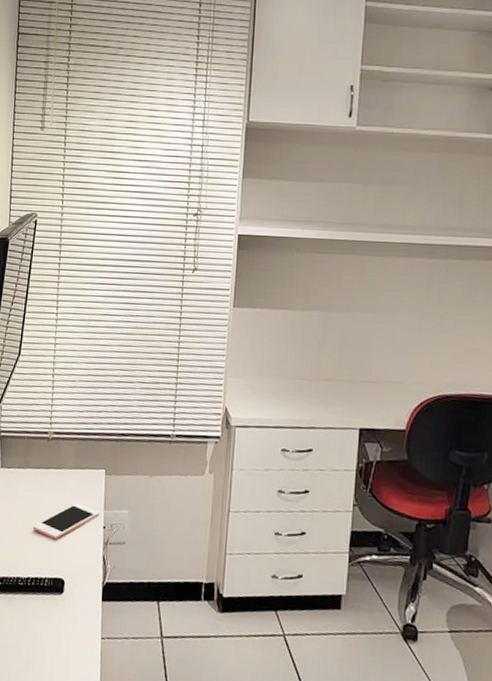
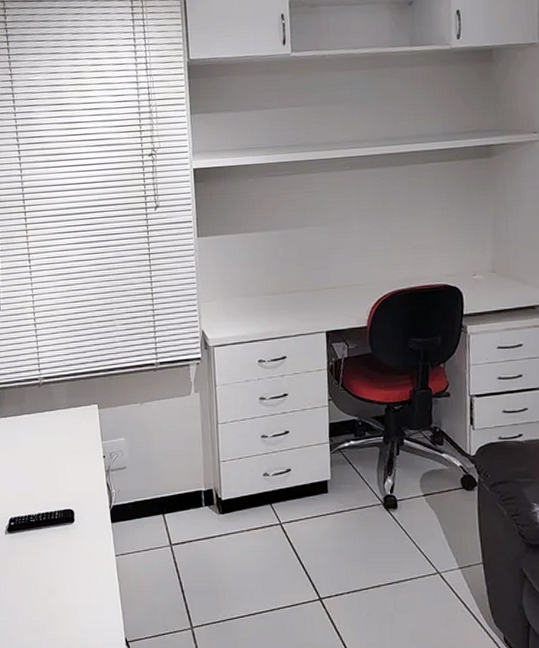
cell phone: present [33,503,100,540] -> none [37,439,98,475]

